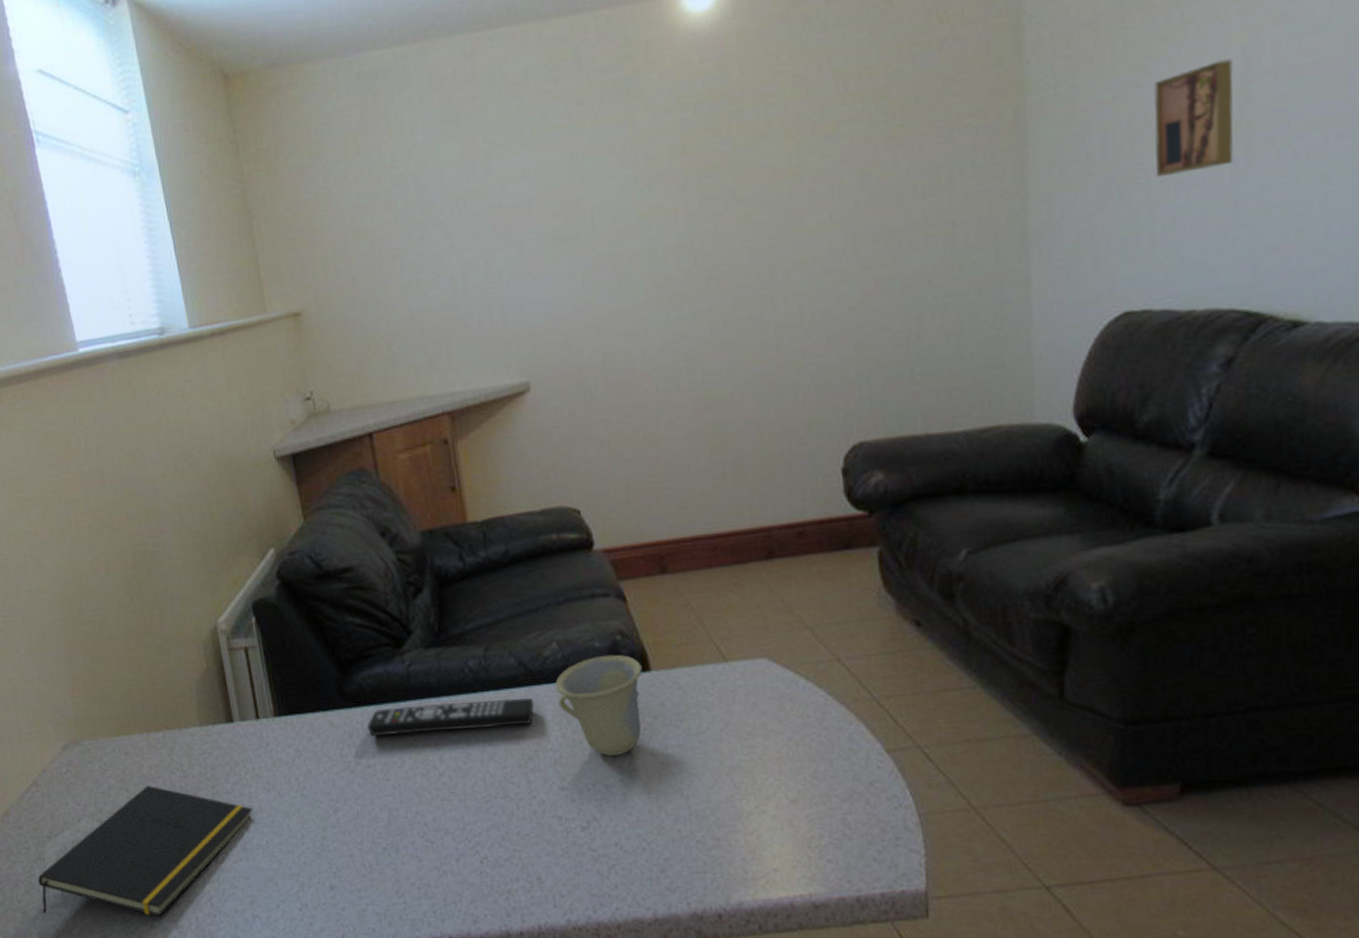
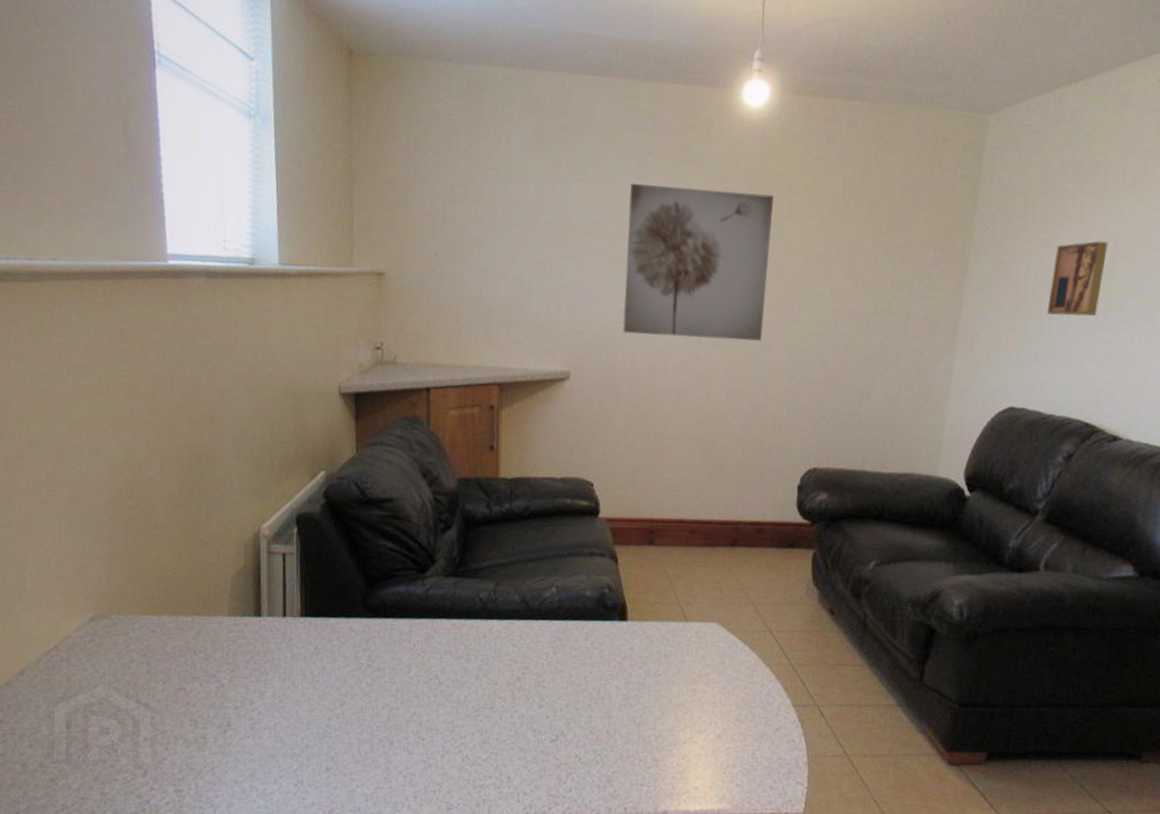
notepad: present [38,785,253,917] -> none [44,662,267,781]
remote control: present [367,698,534,737] -> none [383,621,529,652]
cup: present [555,654,642,756] -> none [549,603,621,685]
wall art: none [564,112,761,323] -> present [623,184,774,342]

